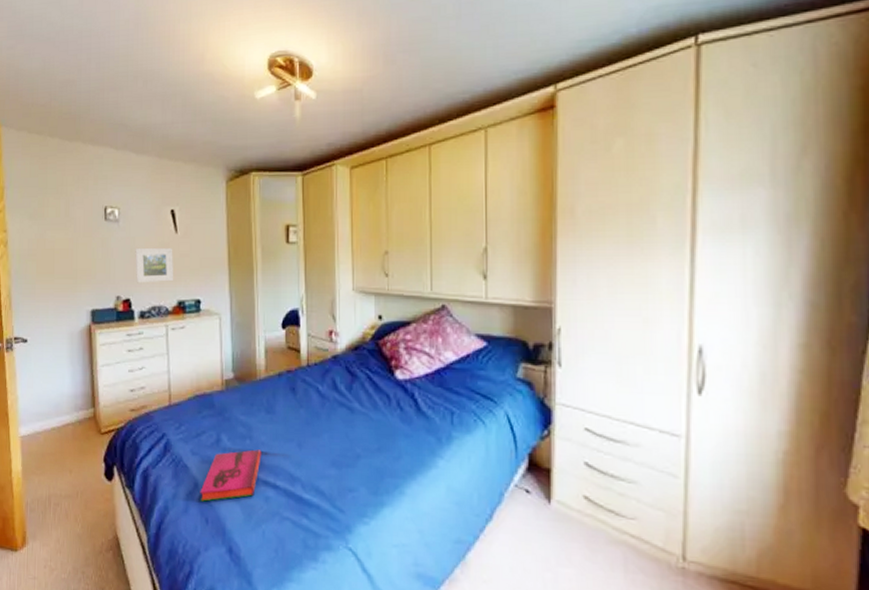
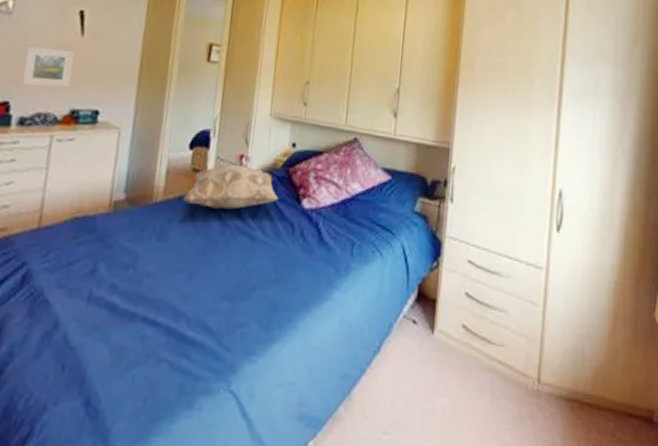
hardback book: present [200,449,261,502] -> none [58,281,145,344]
decorative pillow: none [282,341,372,383] -> present [182,165,279,210]

